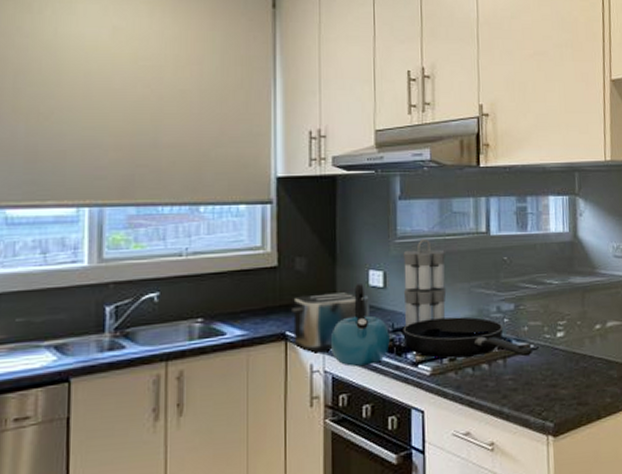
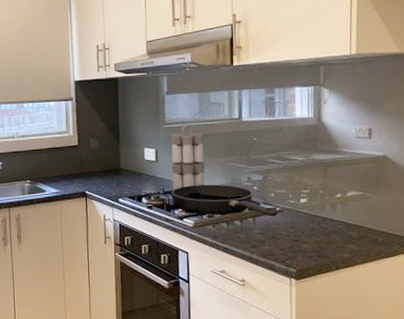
toaster: present [292,291,369,354] -> none [89,163,145,207]
kettle: present [330,284,390,367] -> none [117,158,161,218]

